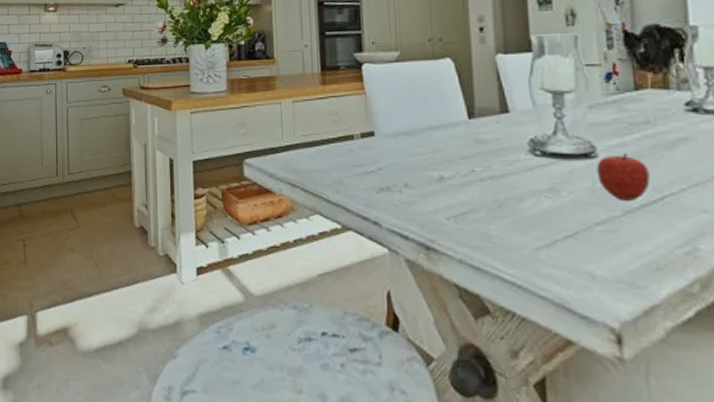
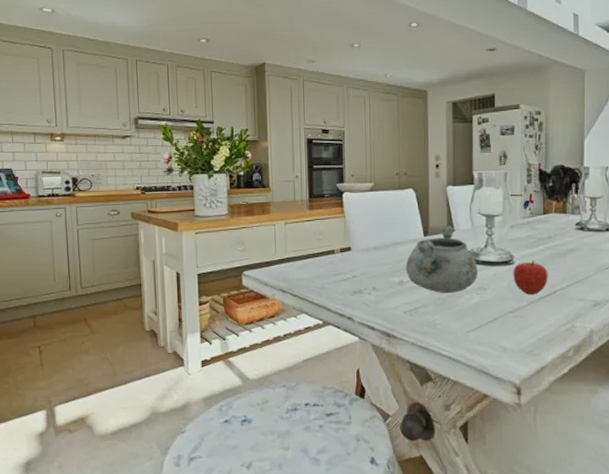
decorative bowl: none [446,104,546,195] -> present [406,225,478,293]

